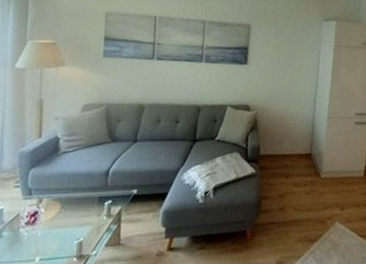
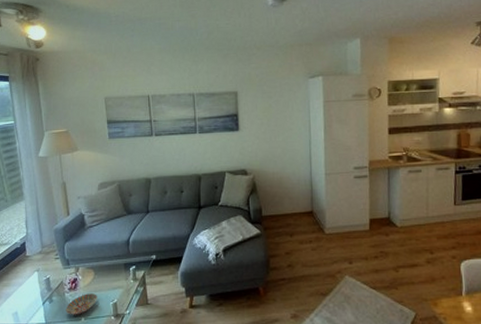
bowl: none [16,229,60,255] -> present [65,293,97,315]

